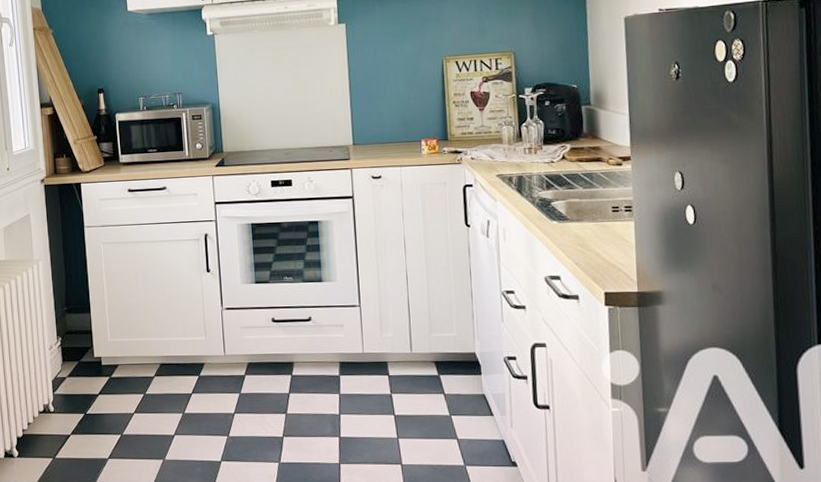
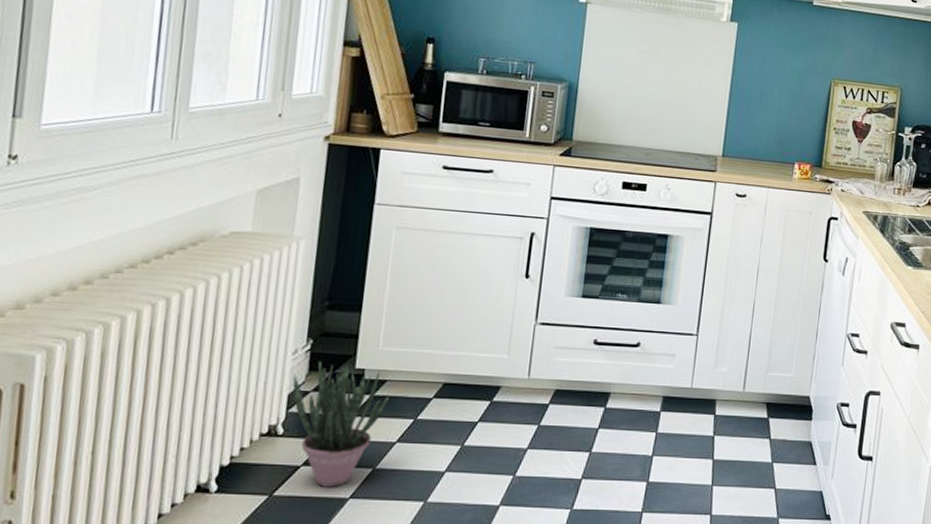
potted plant: none [53,353,122,450] -> present [292,361,389,487]

